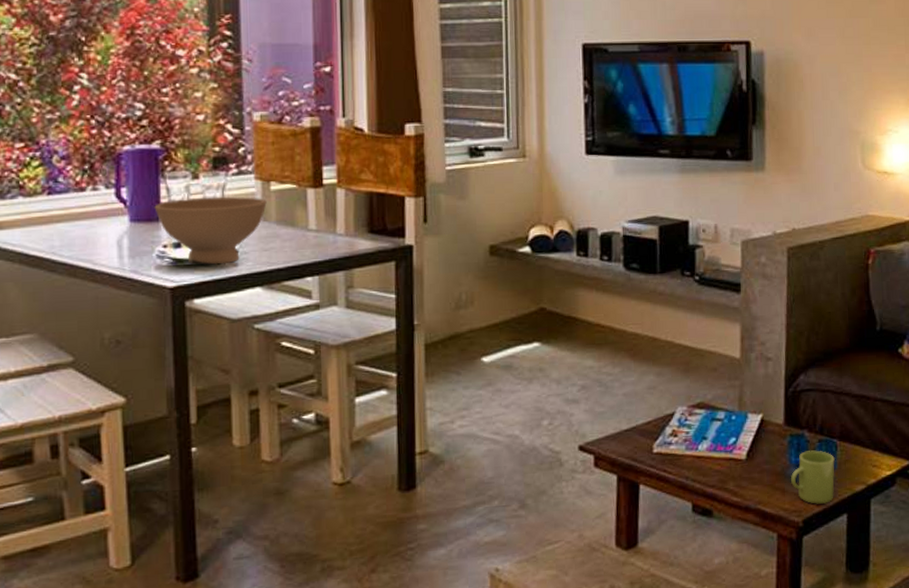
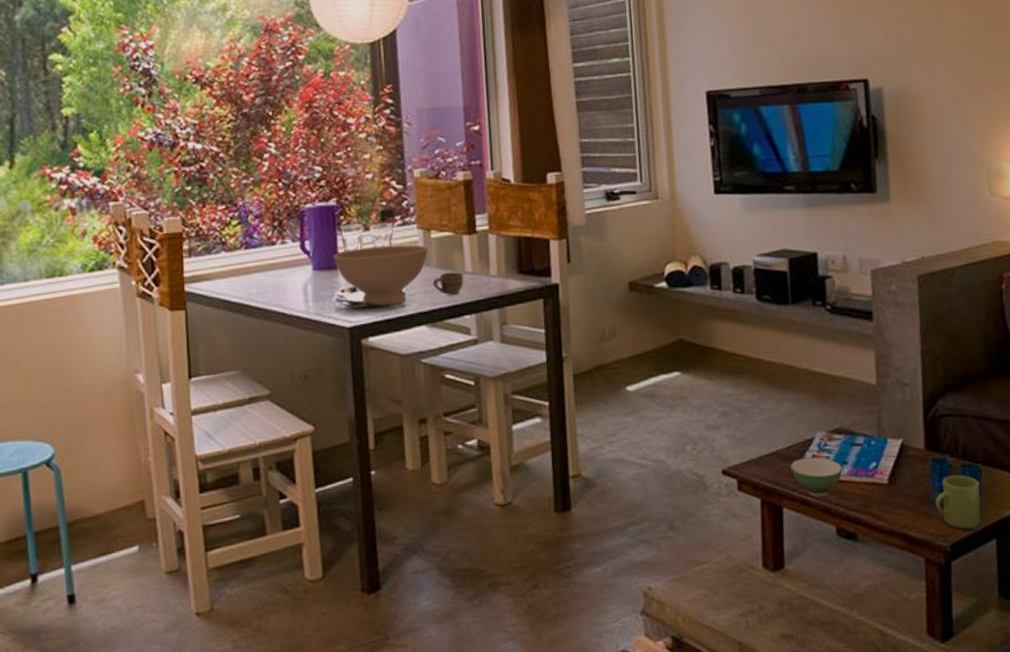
cup: none [270,229,307,254] -> present [432,272,464,295]
bowl: none [649,432,703,474] -> present [790,457,844,497]

